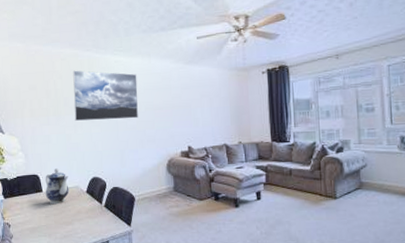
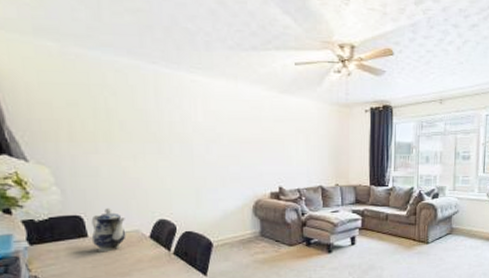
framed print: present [73,70,138,121] -> none [132,86,220,152]

